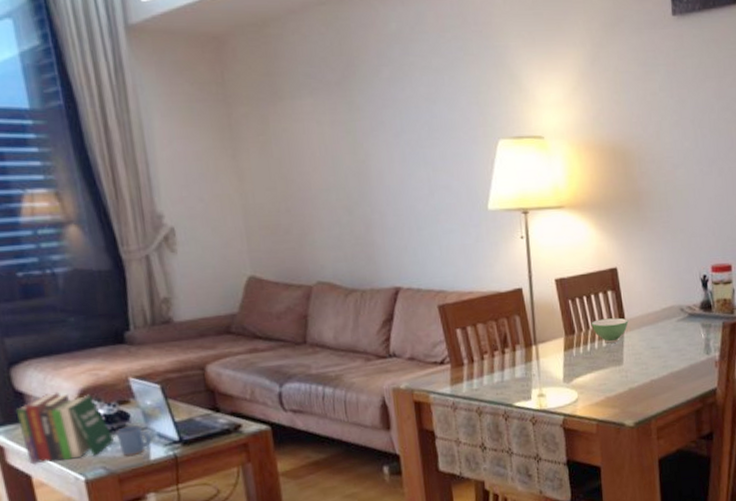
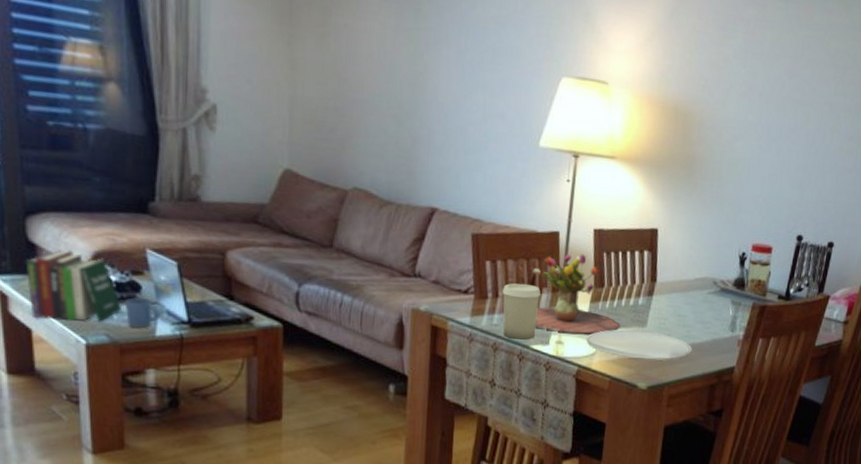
cup: none [477,344,517,400] -> present [502,283,541,340]
flower arrangement: none [503,305,597,385] -> present [533,254,620,334]
plate: none [566,368,672,399] -> present [585,329,692,361]
bowl: present [591,317,629,344] -> none [622,277,660,304]

